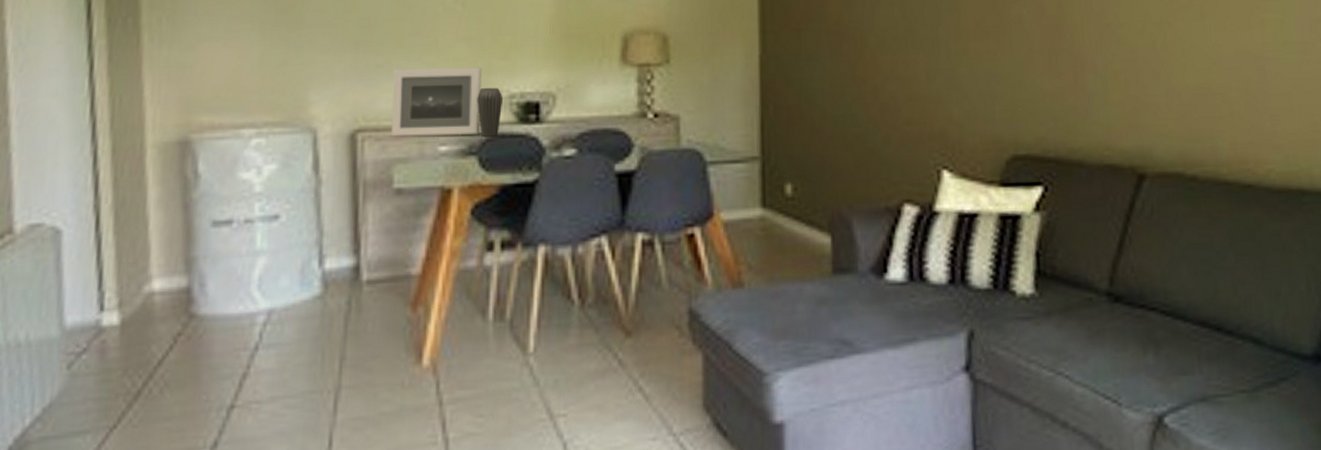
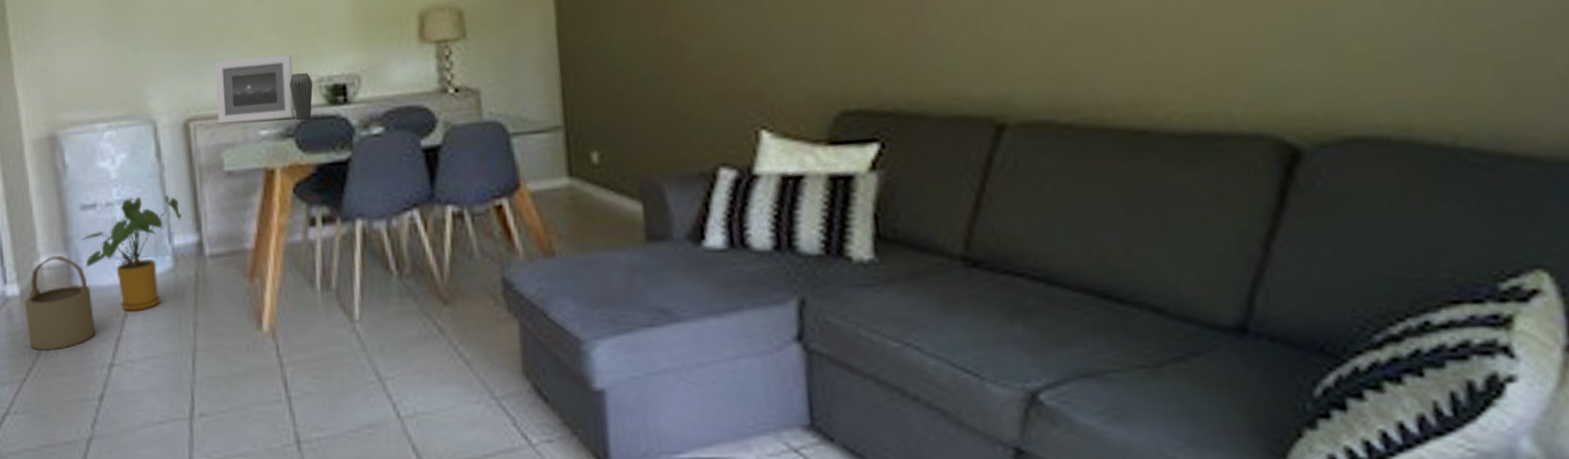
wooden bucket: none [124,279,216,392] -> present [24,256,96,351]
house plant: none [207,213,337,344] -> present [80,195,182,311]

